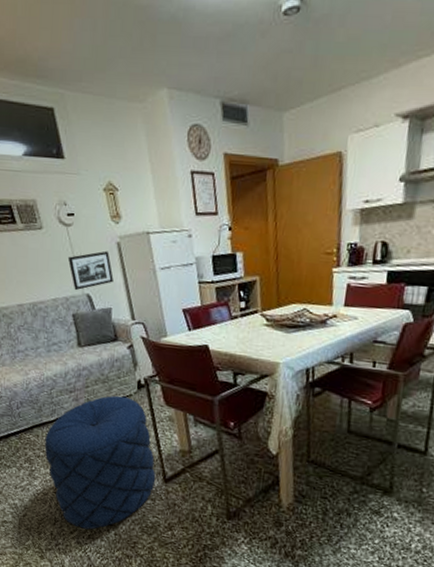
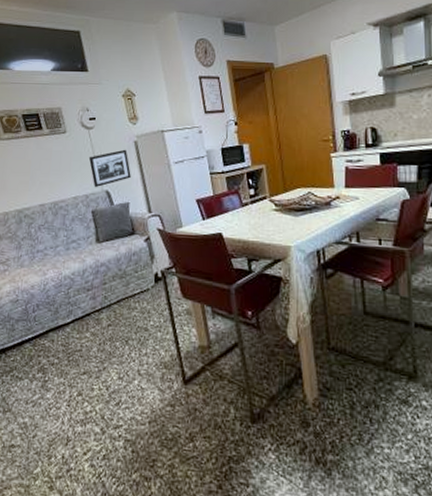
pouf: present [44,395,156,530] -> none [59,290,175,448]

